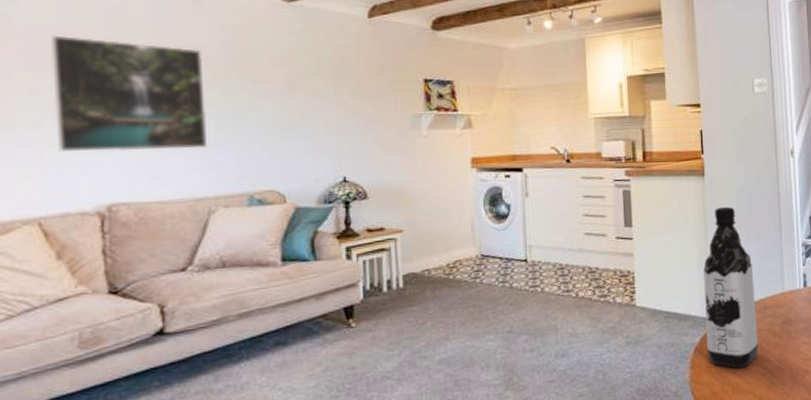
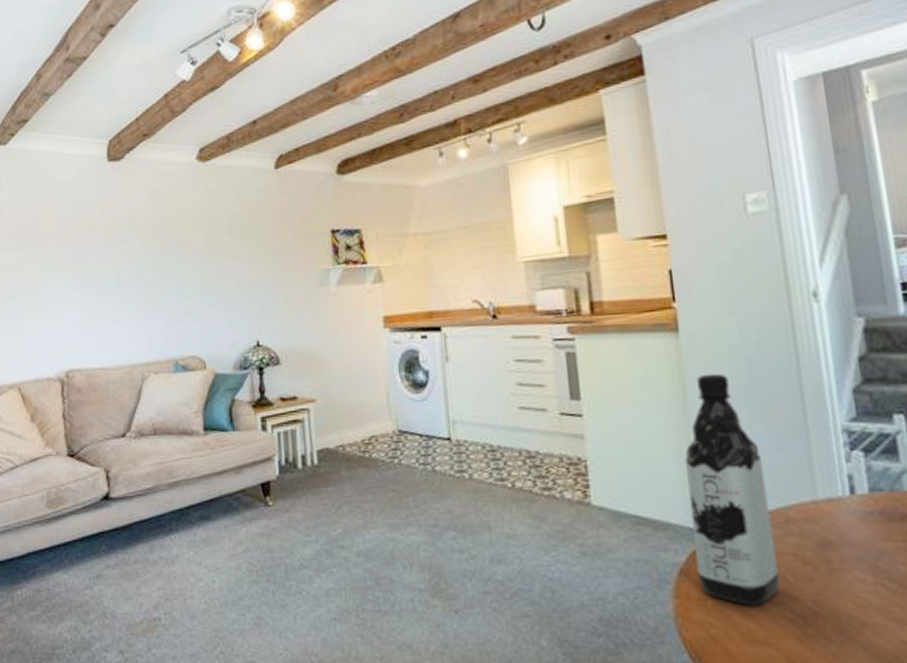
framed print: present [51,35,208,152] -> none [26,215,141,322]

